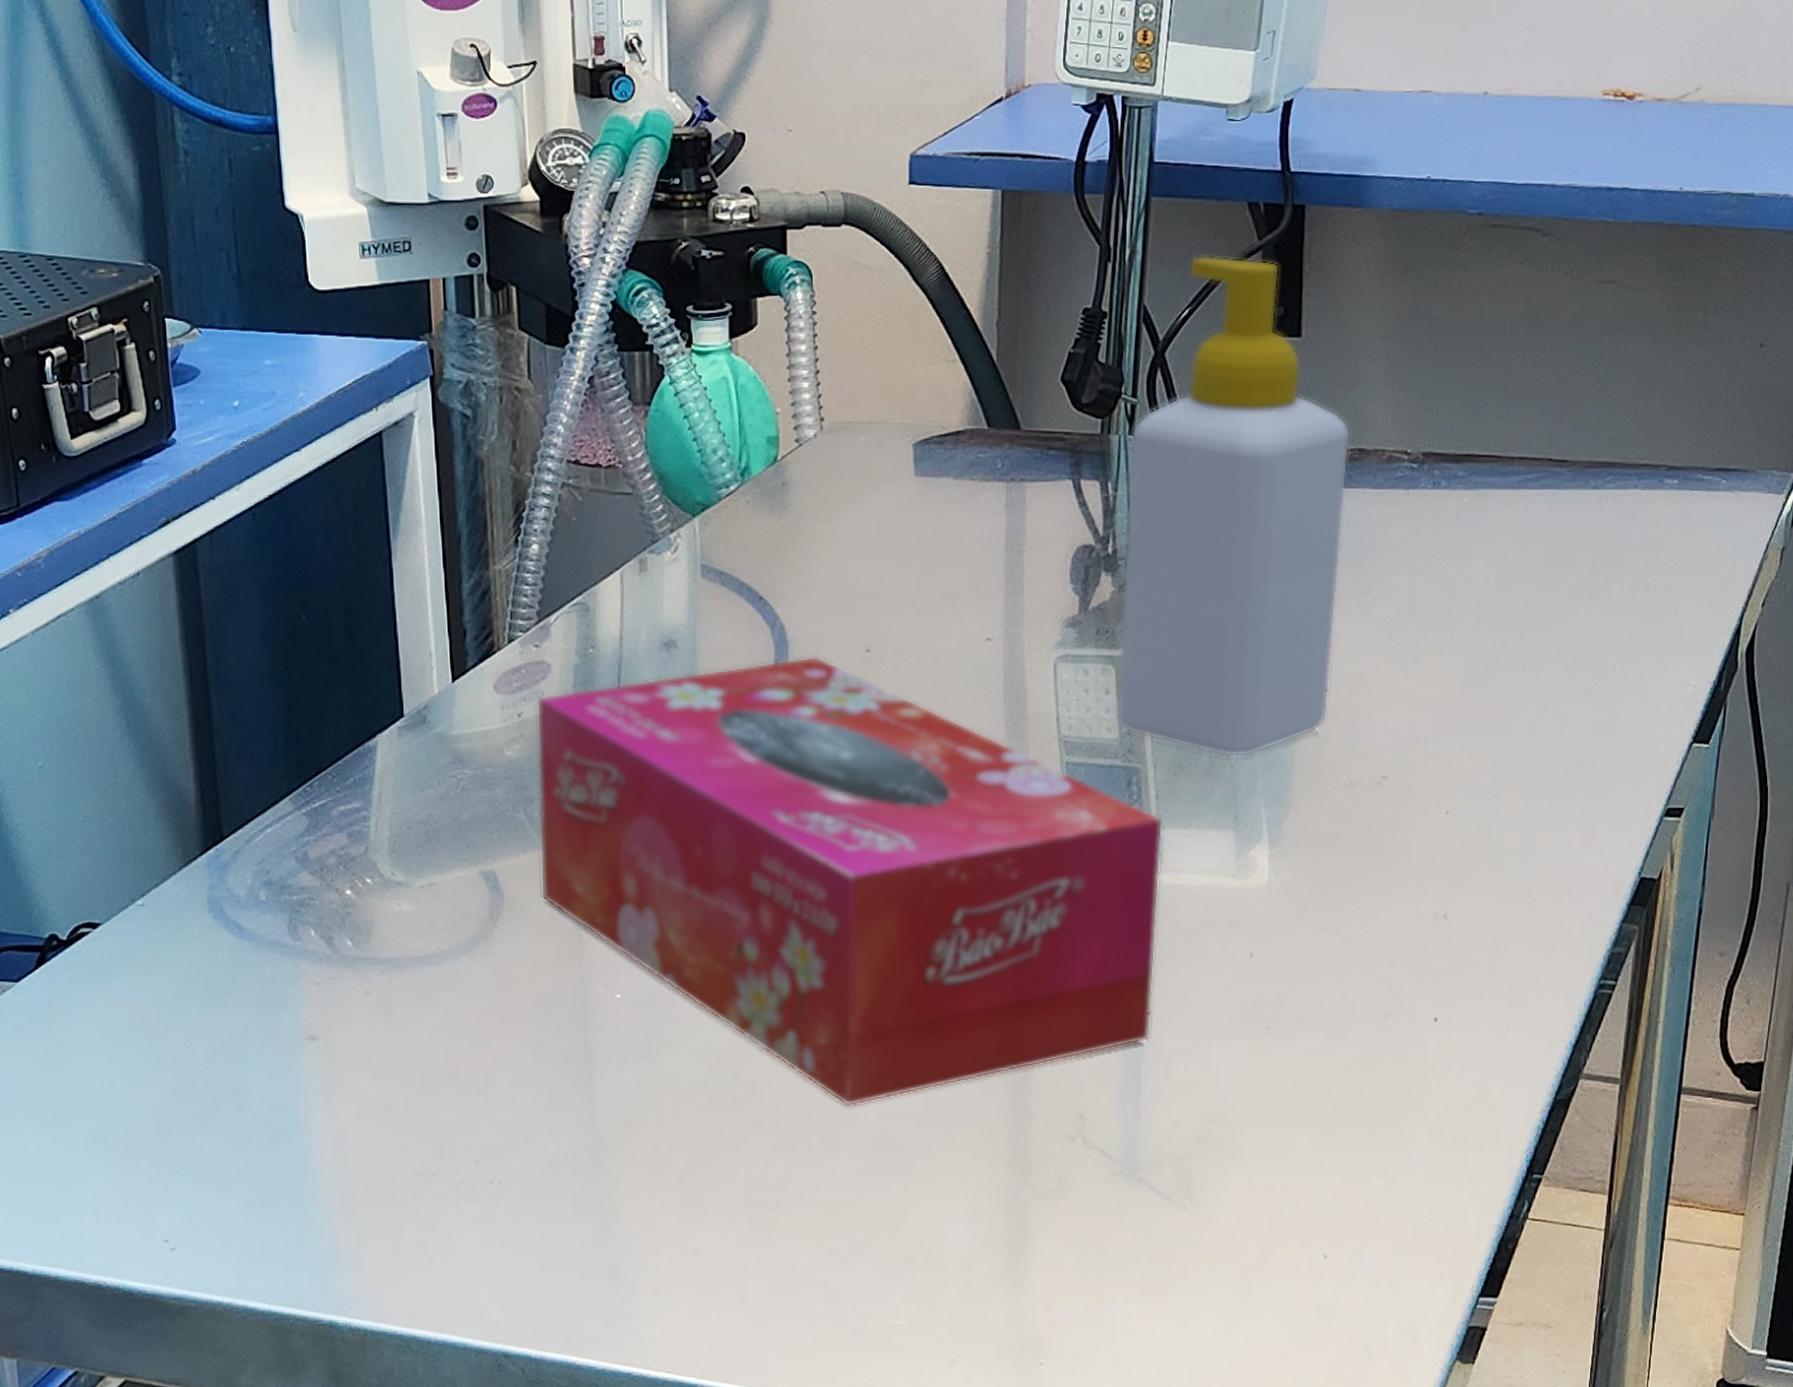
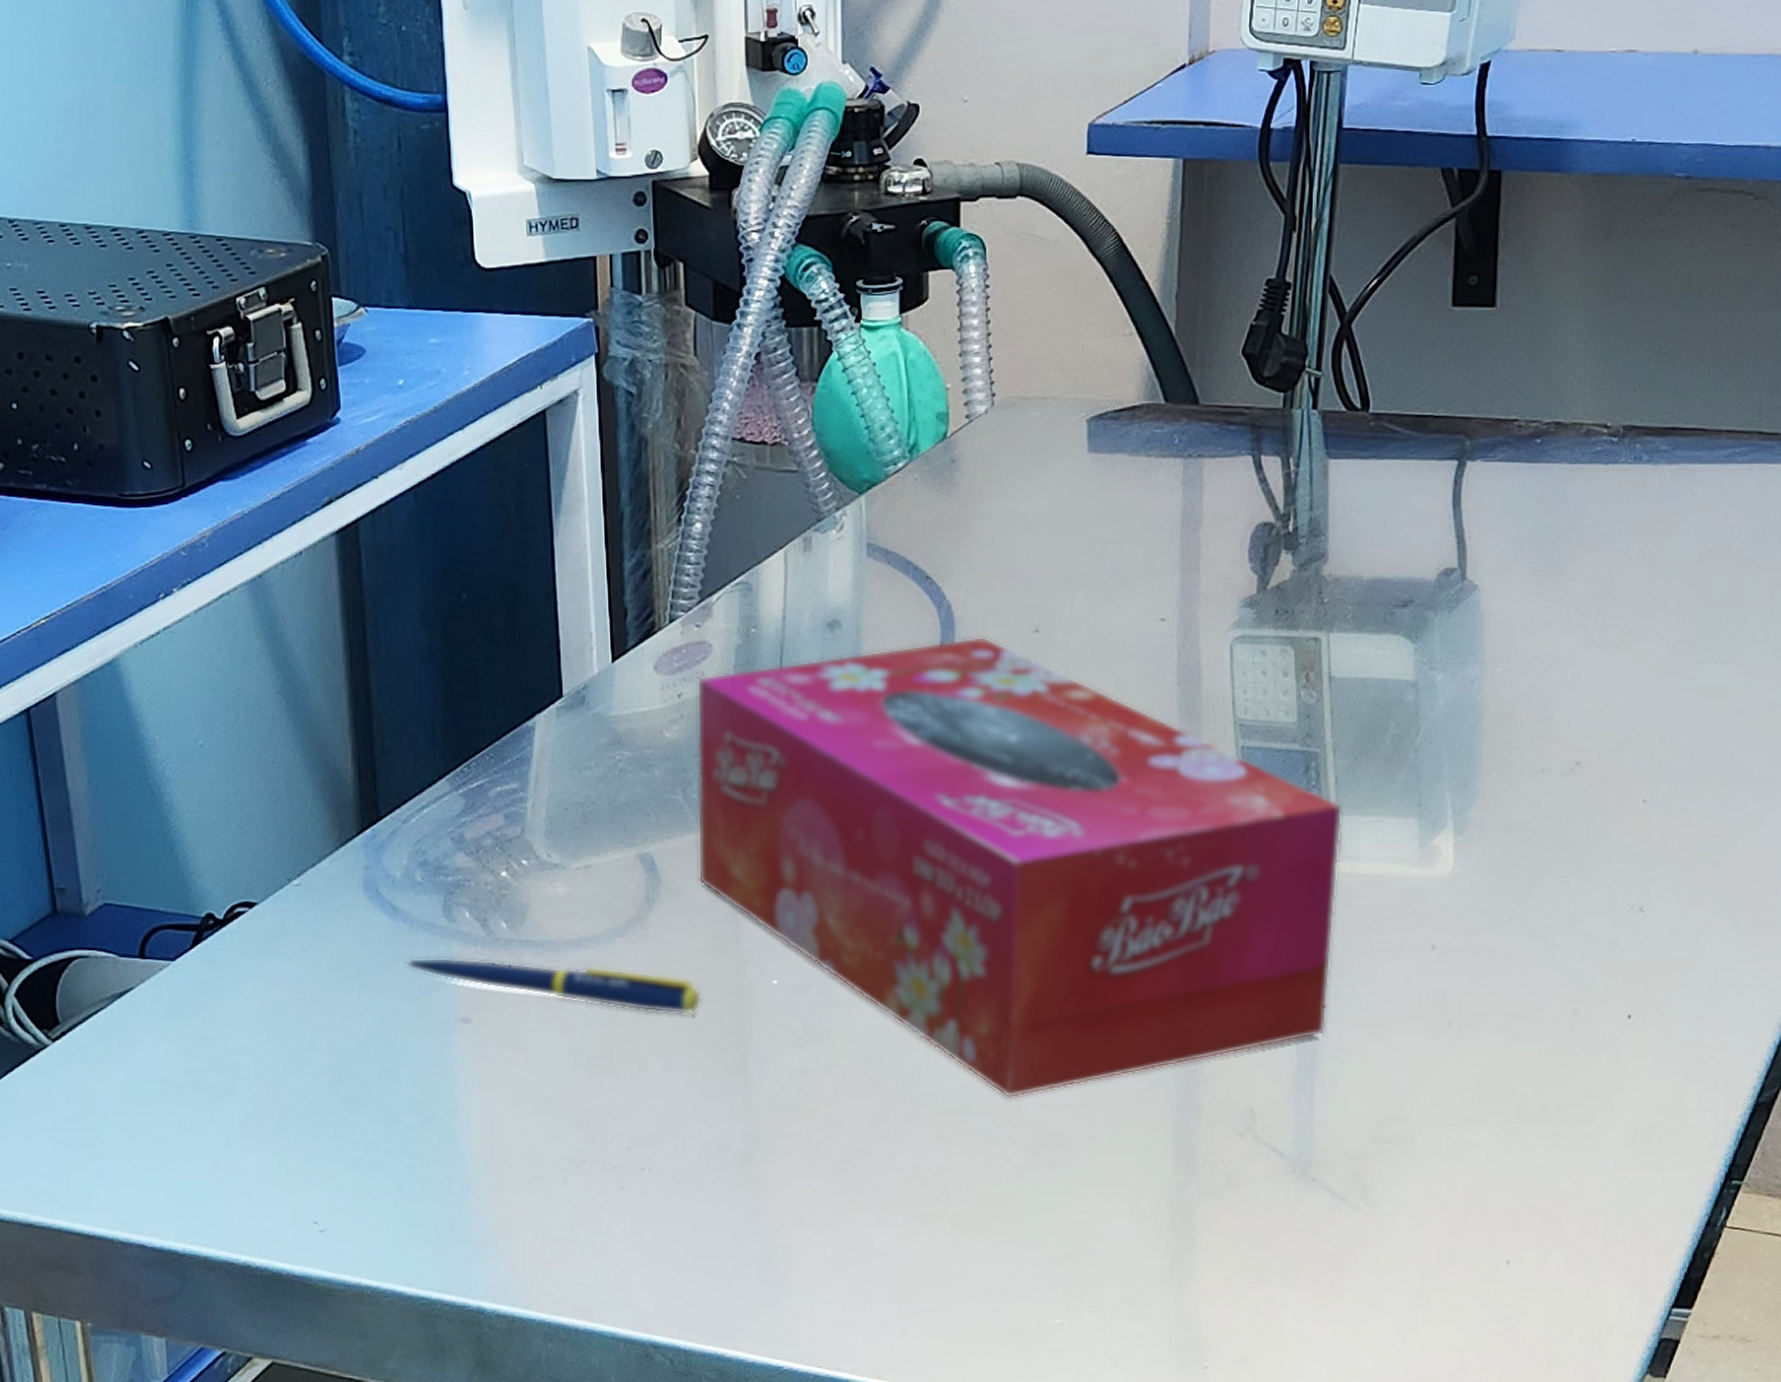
pen: none [250,975,547,1030] -> present [404,957,702,1015]
soap bottle: present [1115,255,1351,757] -> none [1294,223,1547,742]

